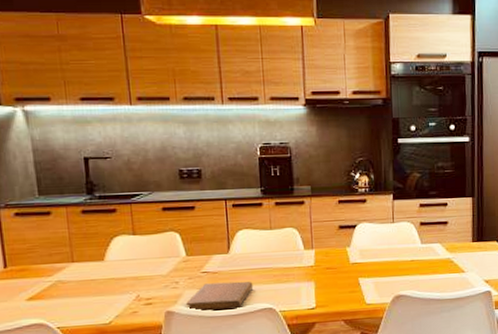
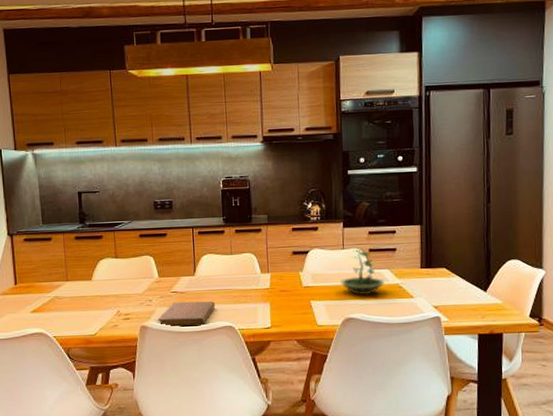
terrarium: none [390,223,436,271] -> present [341,250,385,296]

